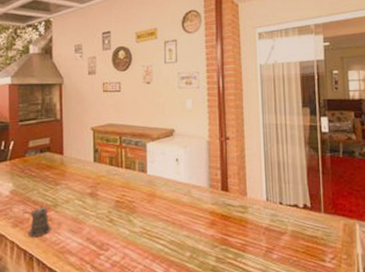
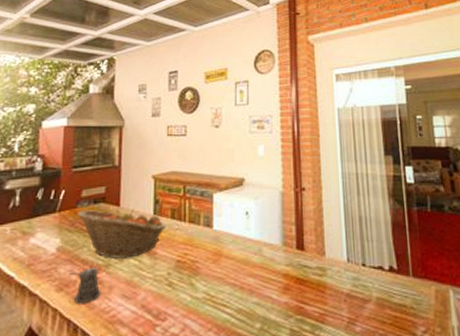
fruit basket: none [25,157,105,200] -> present [77,209,166,259]

